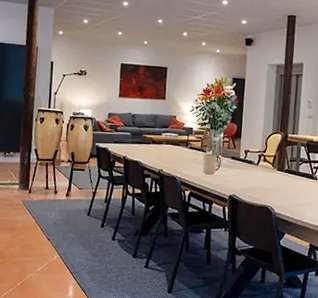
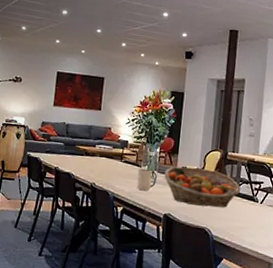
fruit basket: none [228,150,301,187] -> present [164,167,241,208]

